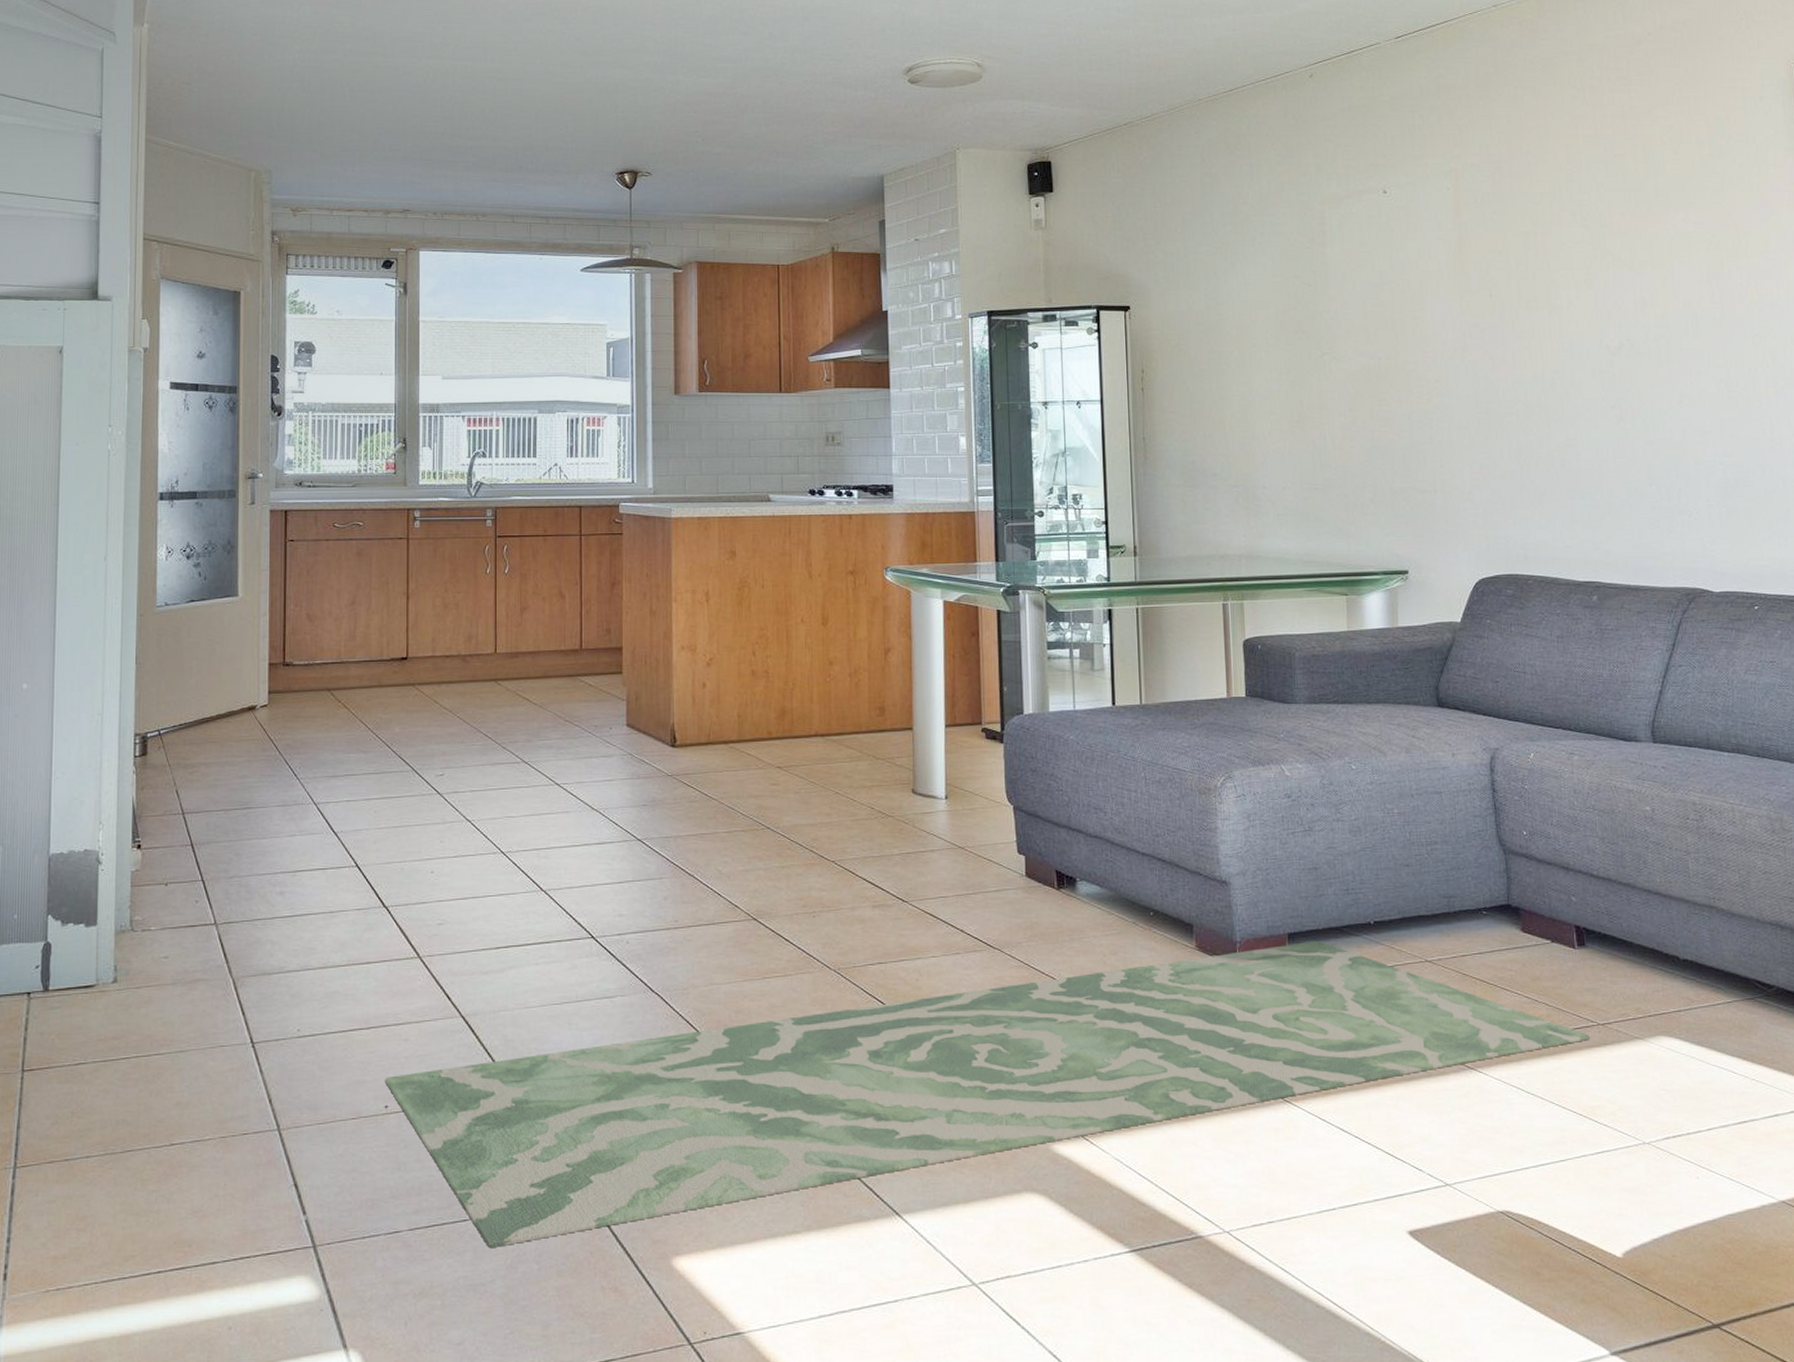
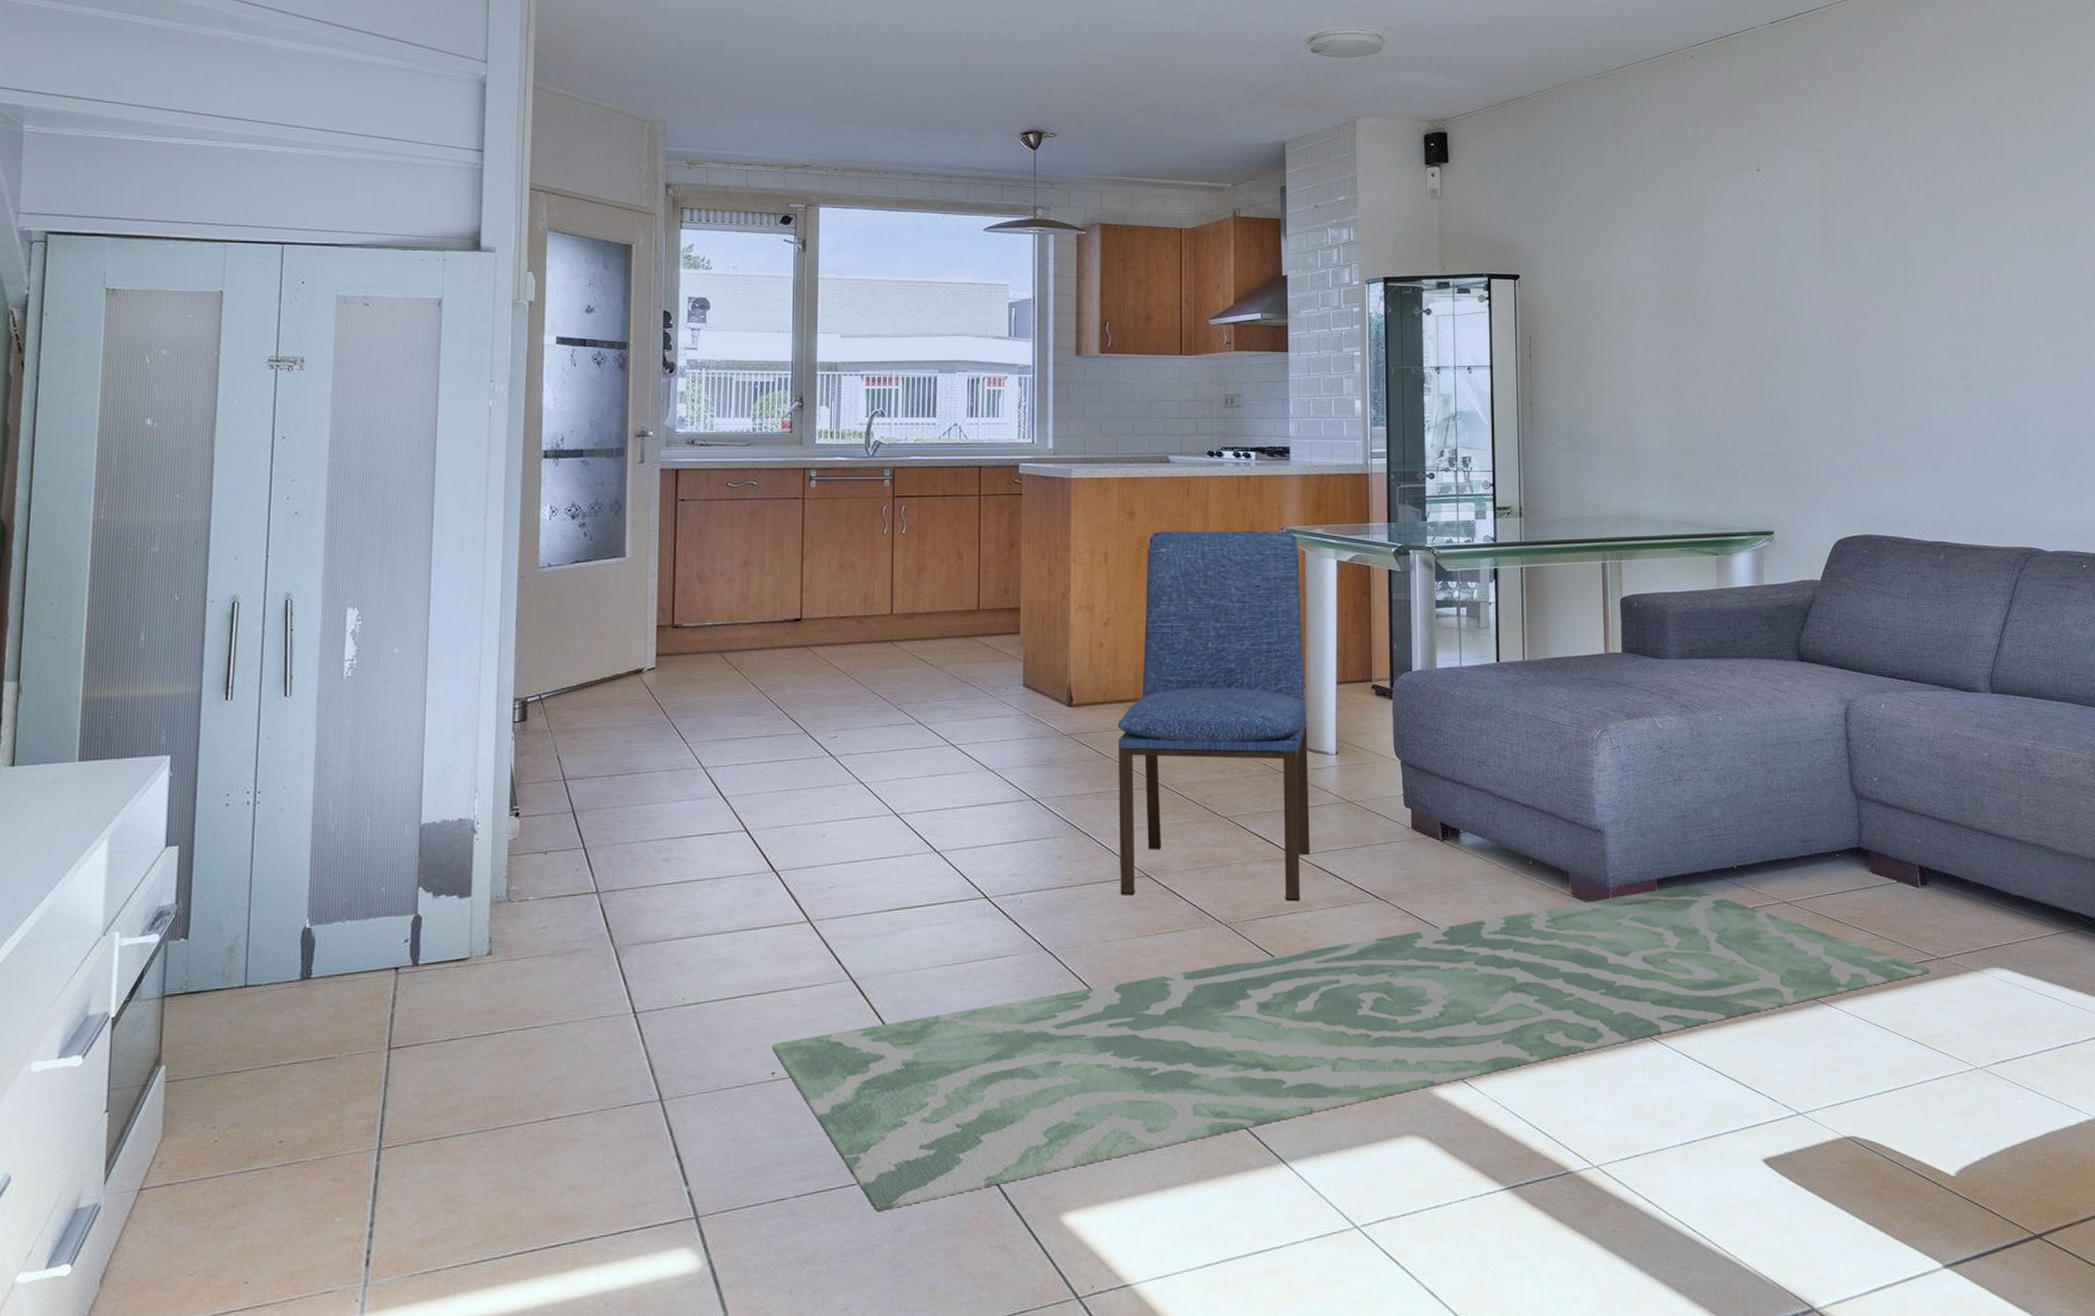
dining chair: none [722,570,920,949] -> present [1117,530,1310,902]

